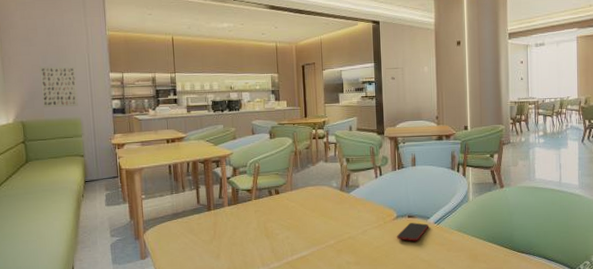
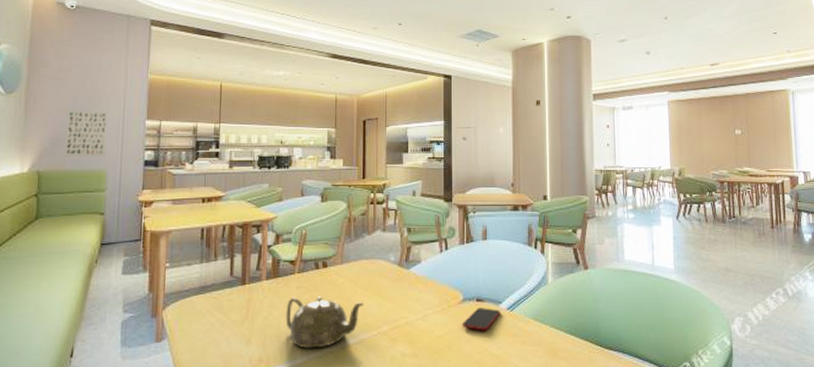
teapot: none [247,218,312,261] -> present [285,296,364,349]

